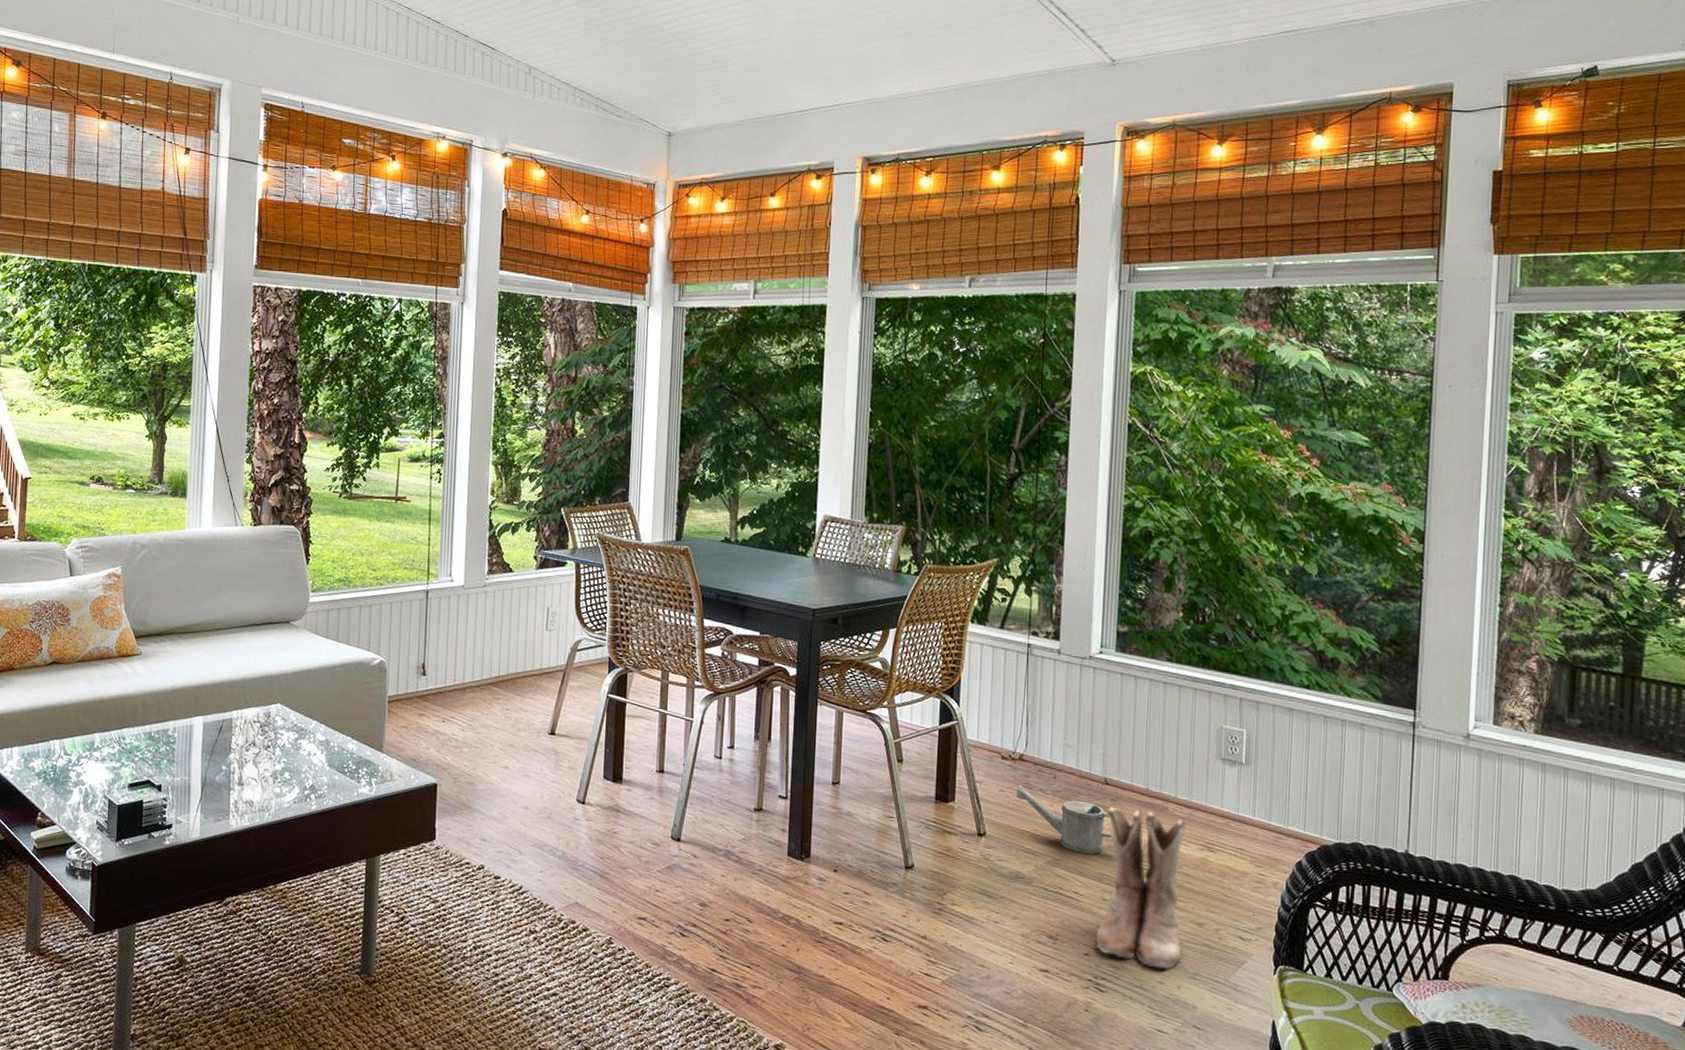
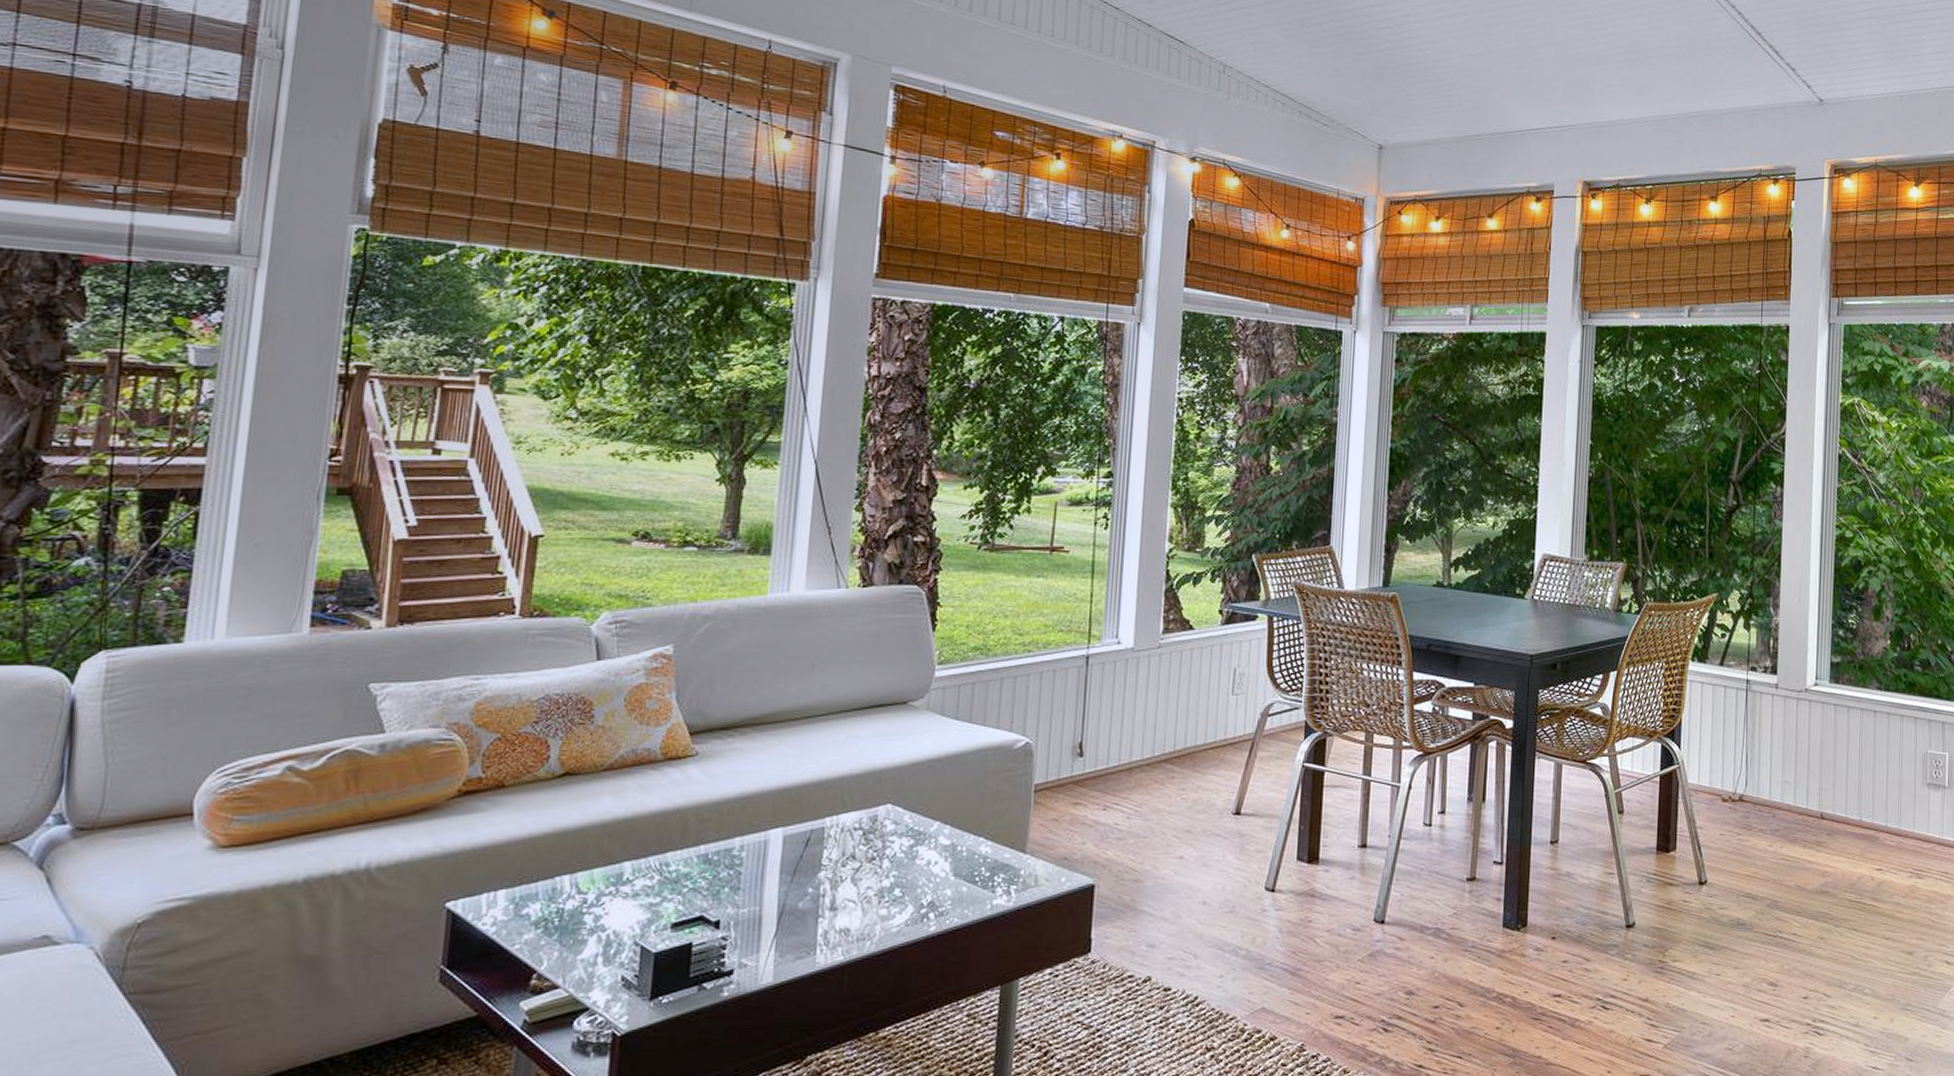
watering can: present [1015,785,1112,855] -> none [1736,827,1829,893]
boots: present [1094,806,1186,970] -> none [1813,841,1896,1004]

